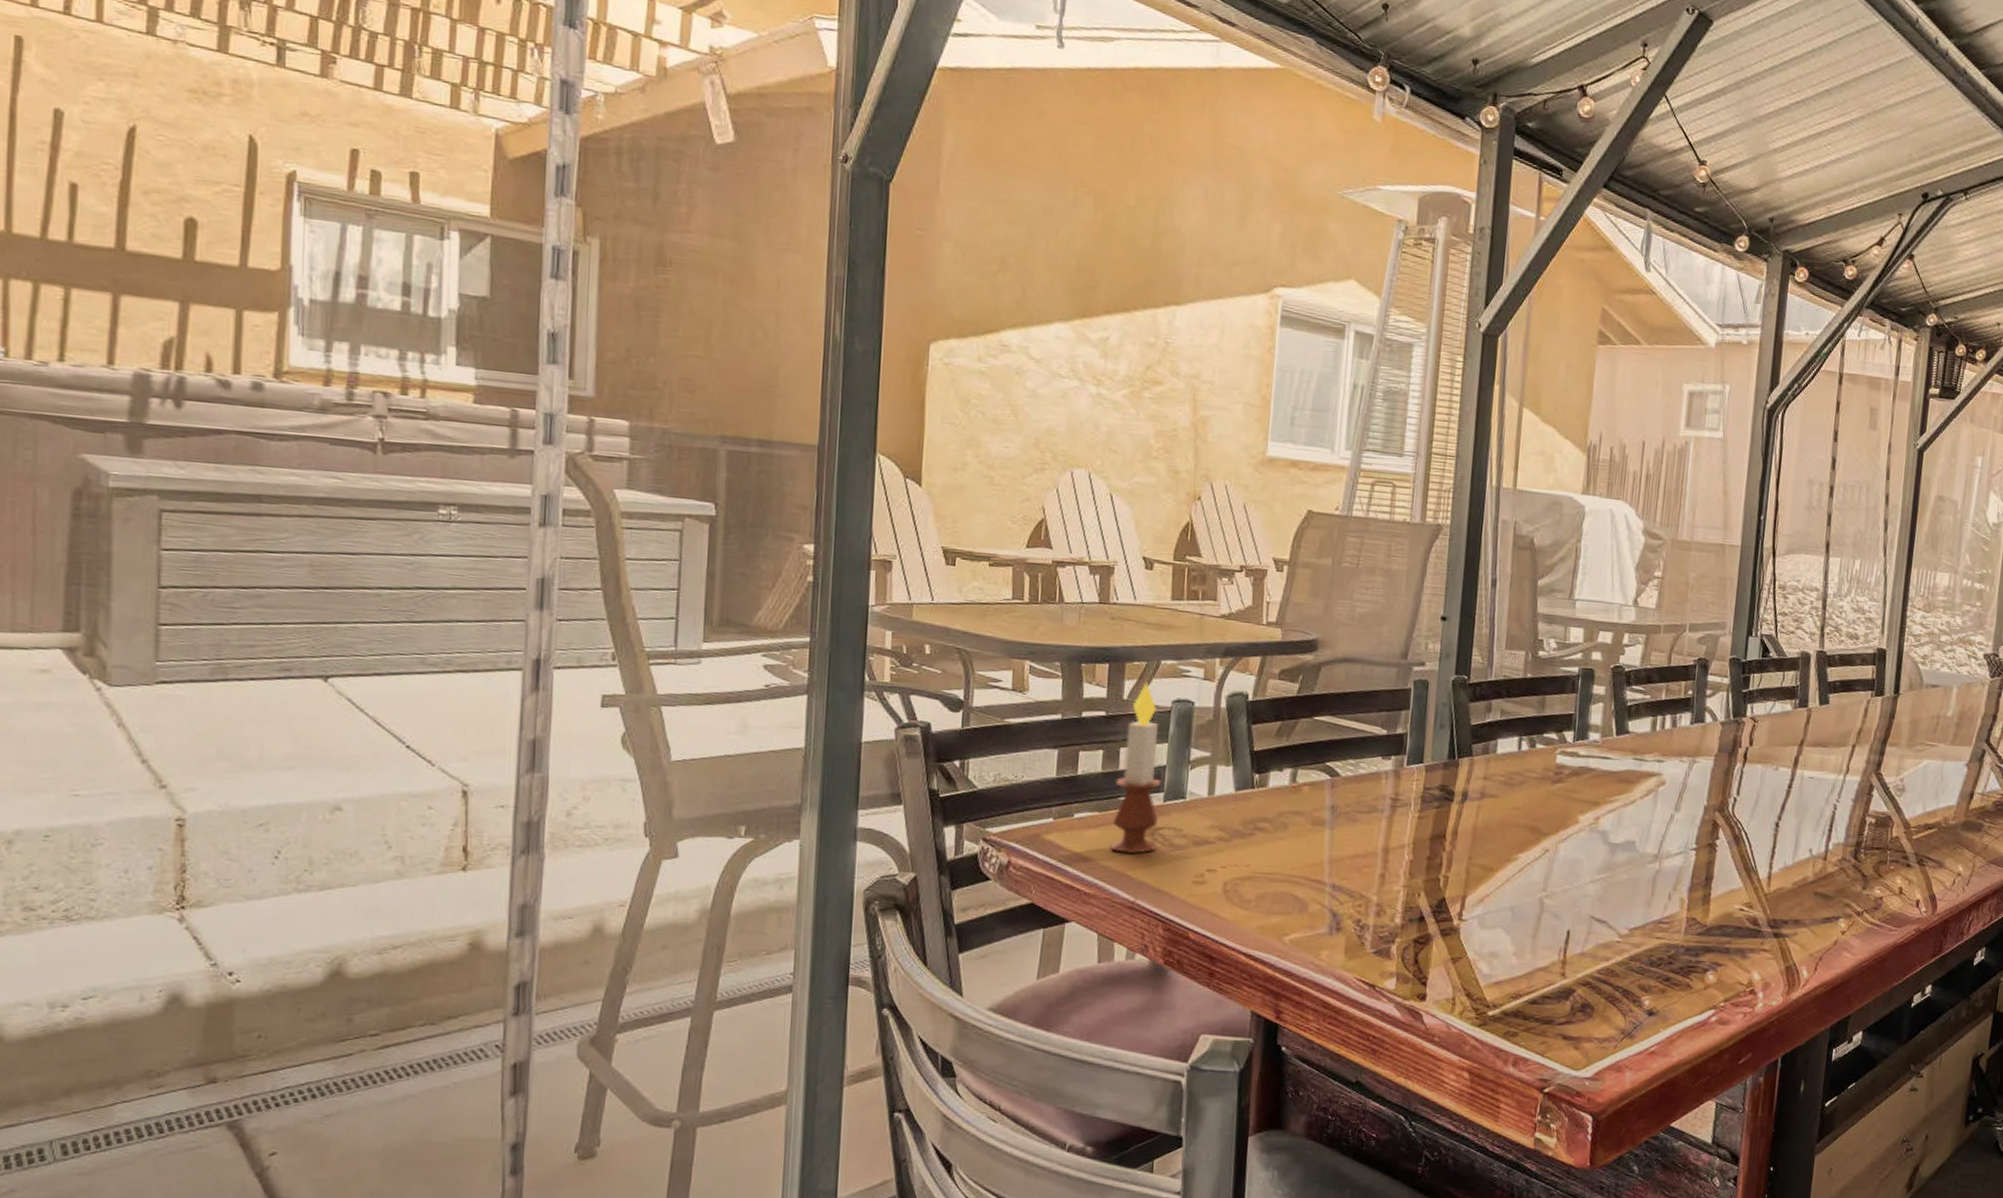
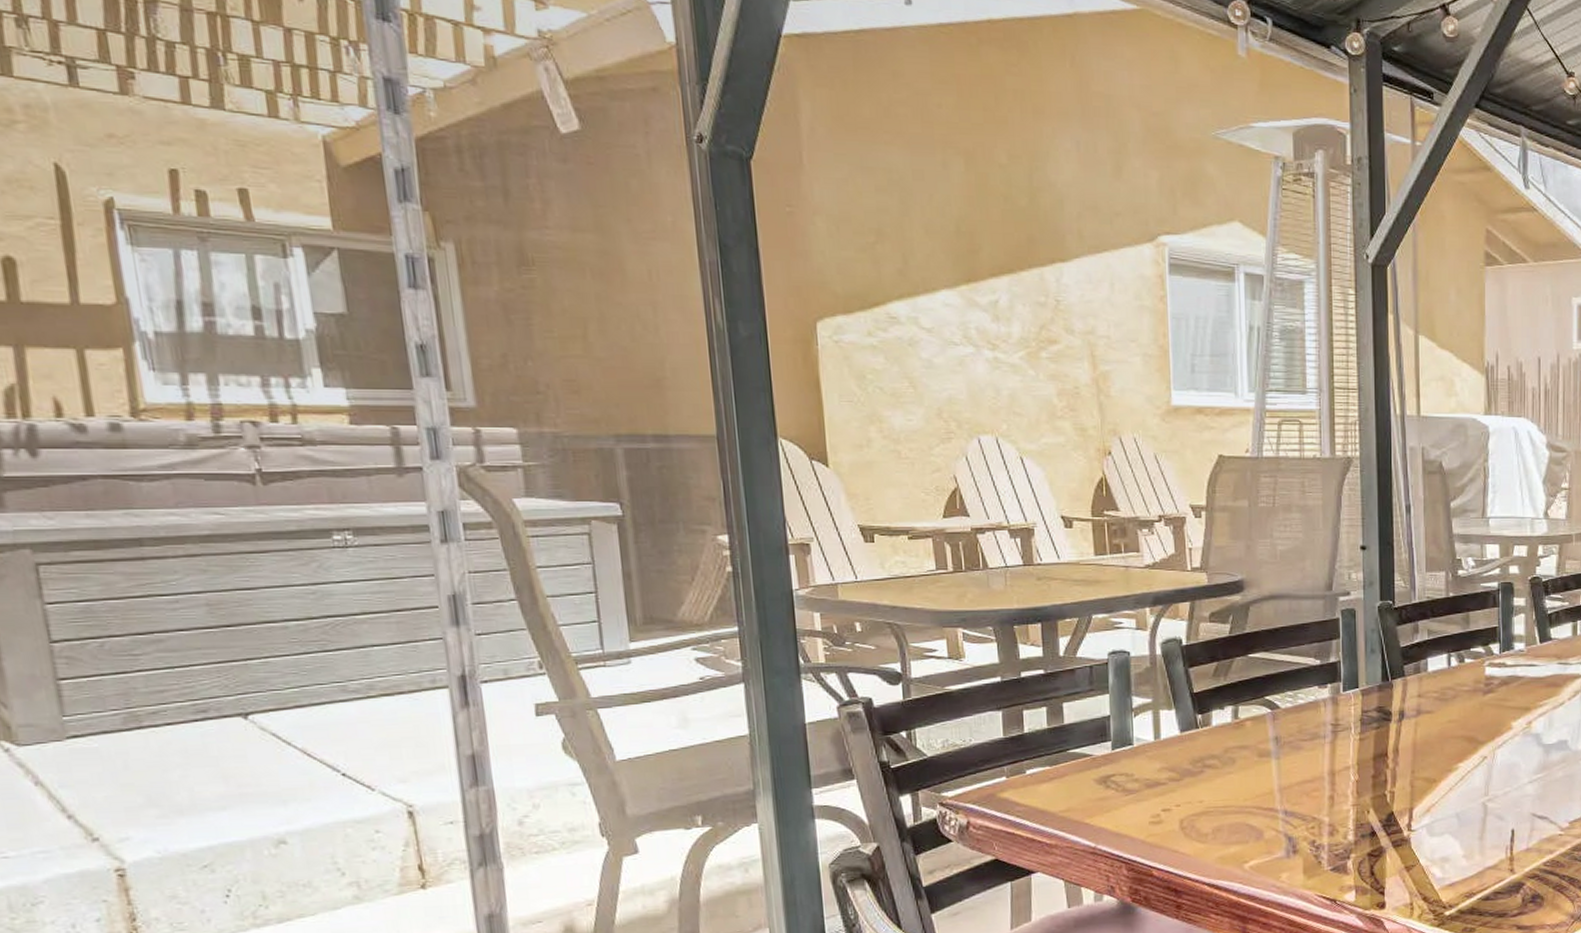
candle: present [1111,681,1161,854] -> none [1063,637,1111,803]

